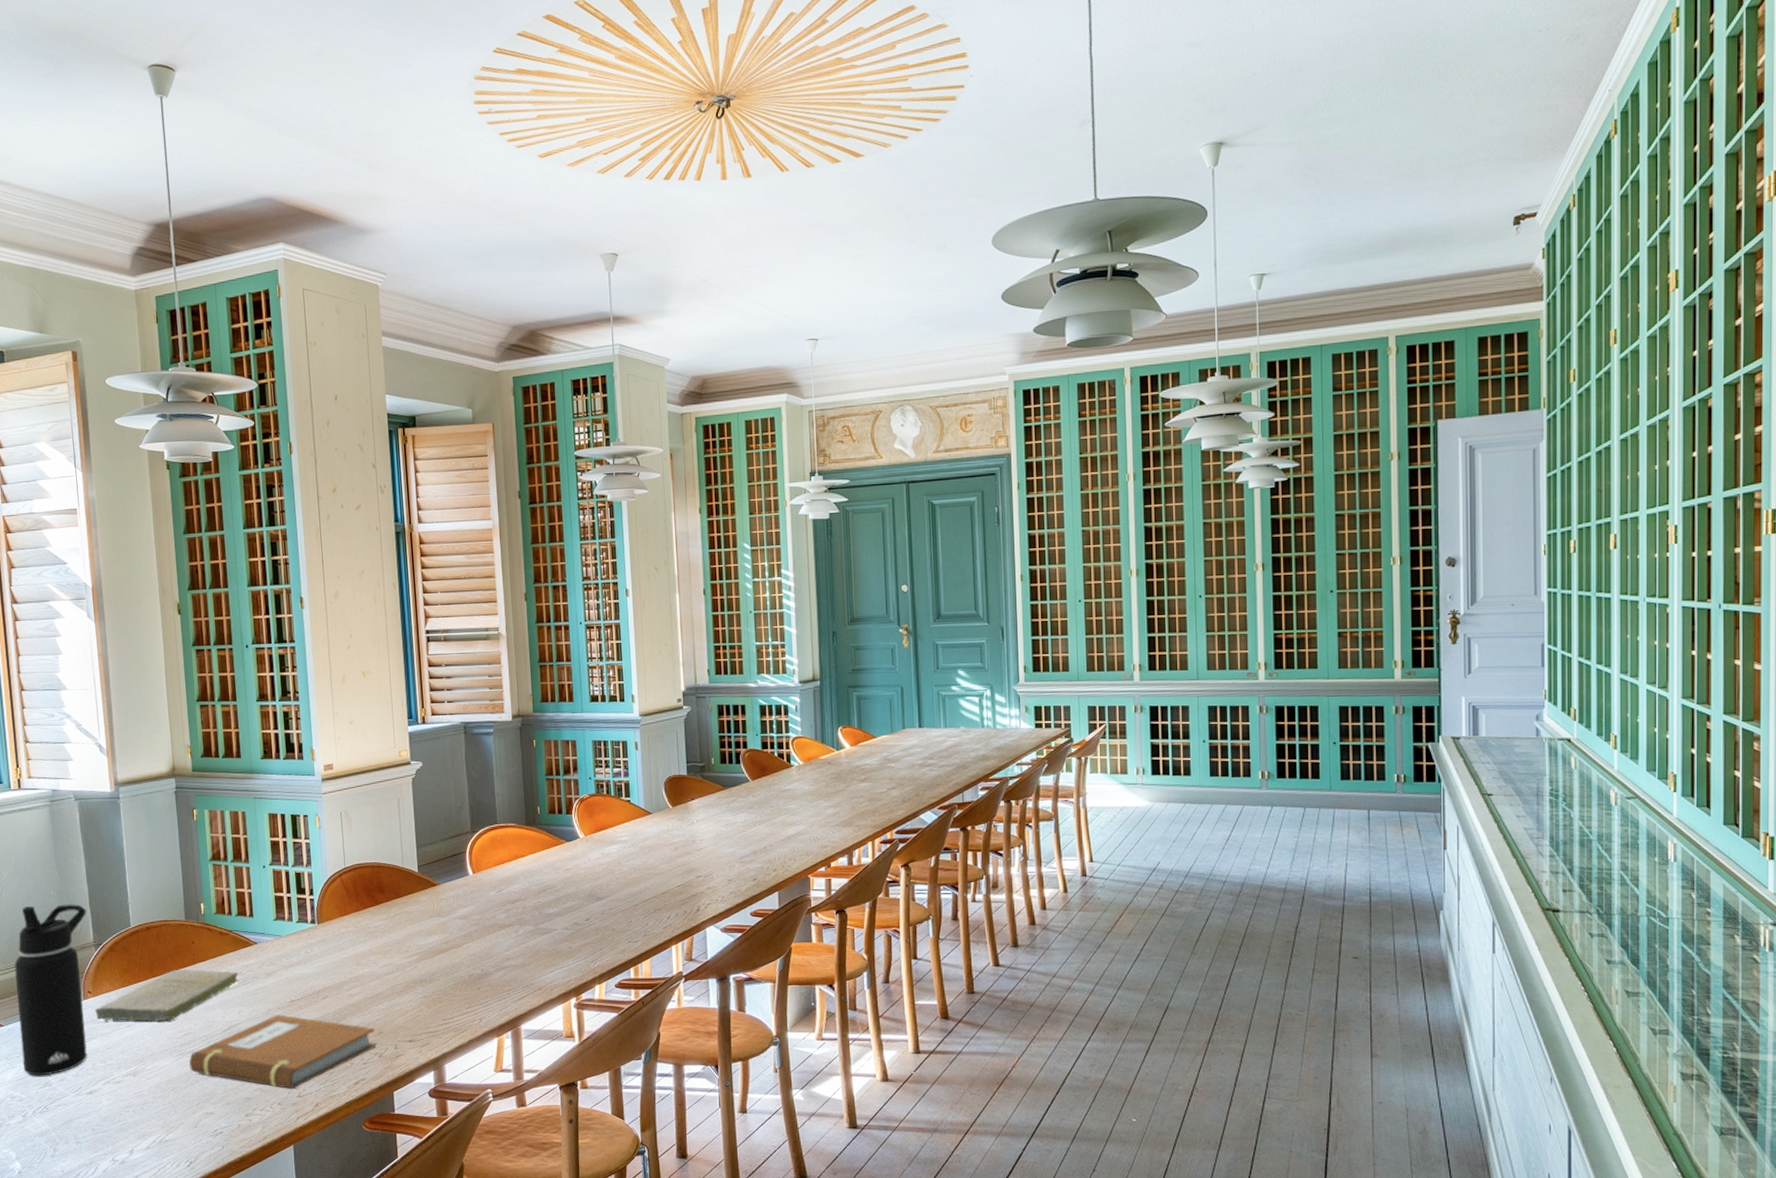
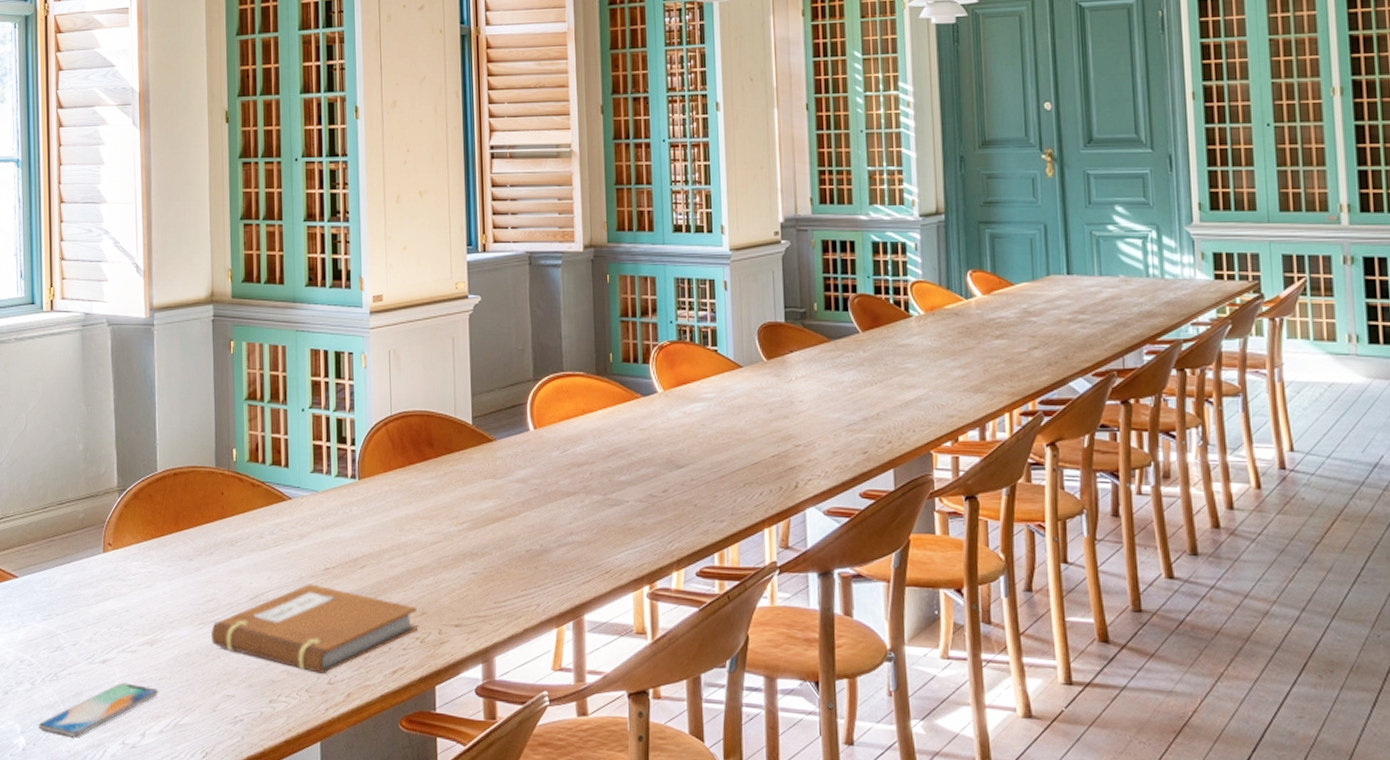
water bottle: present [14,903,88,1076] -> none [33,441,113,638]
smartphone: none [31,1109,144,1158] -> present [38,682,159,737]
book: present [94,969,239,1023] -> none [113,523,270,585]

